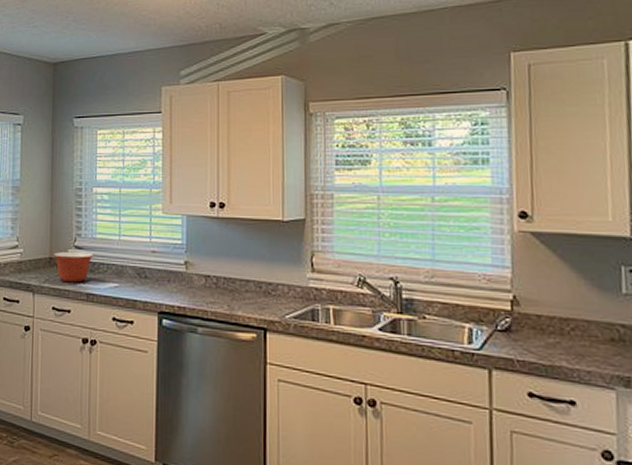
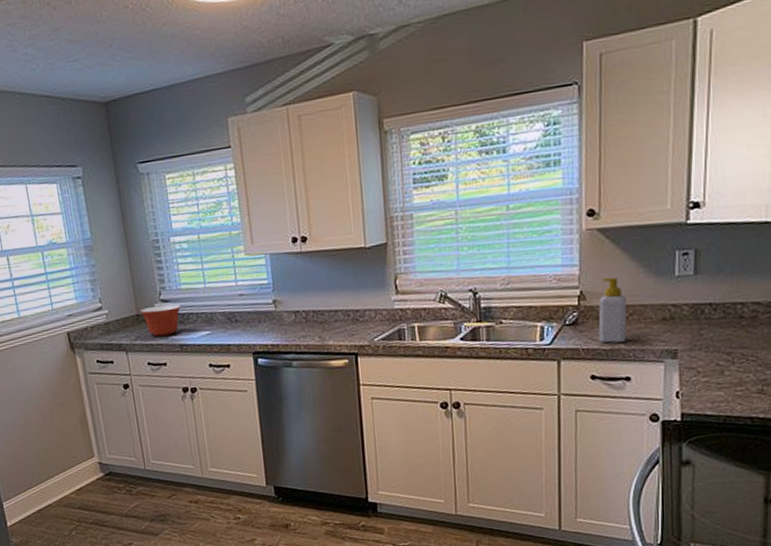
soap bottle: none [535,284,568,359] -> present [598,277,627,343]

